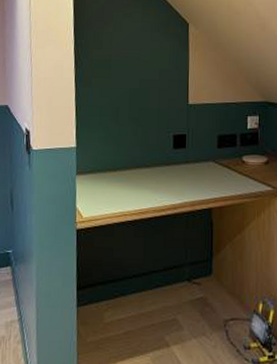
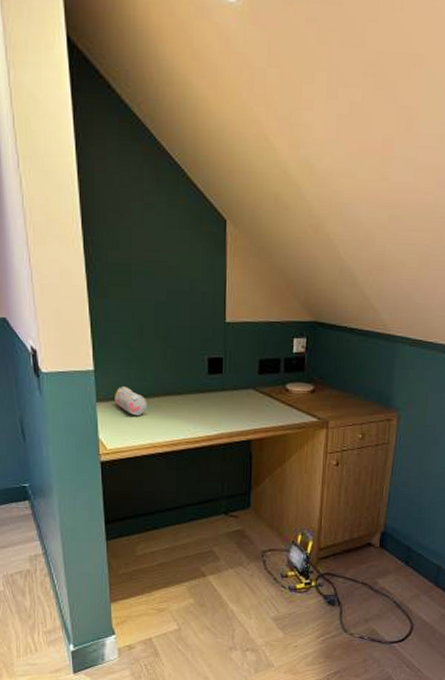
pencil case: none [92,161,120,187] -> present [115,386,147,416]

